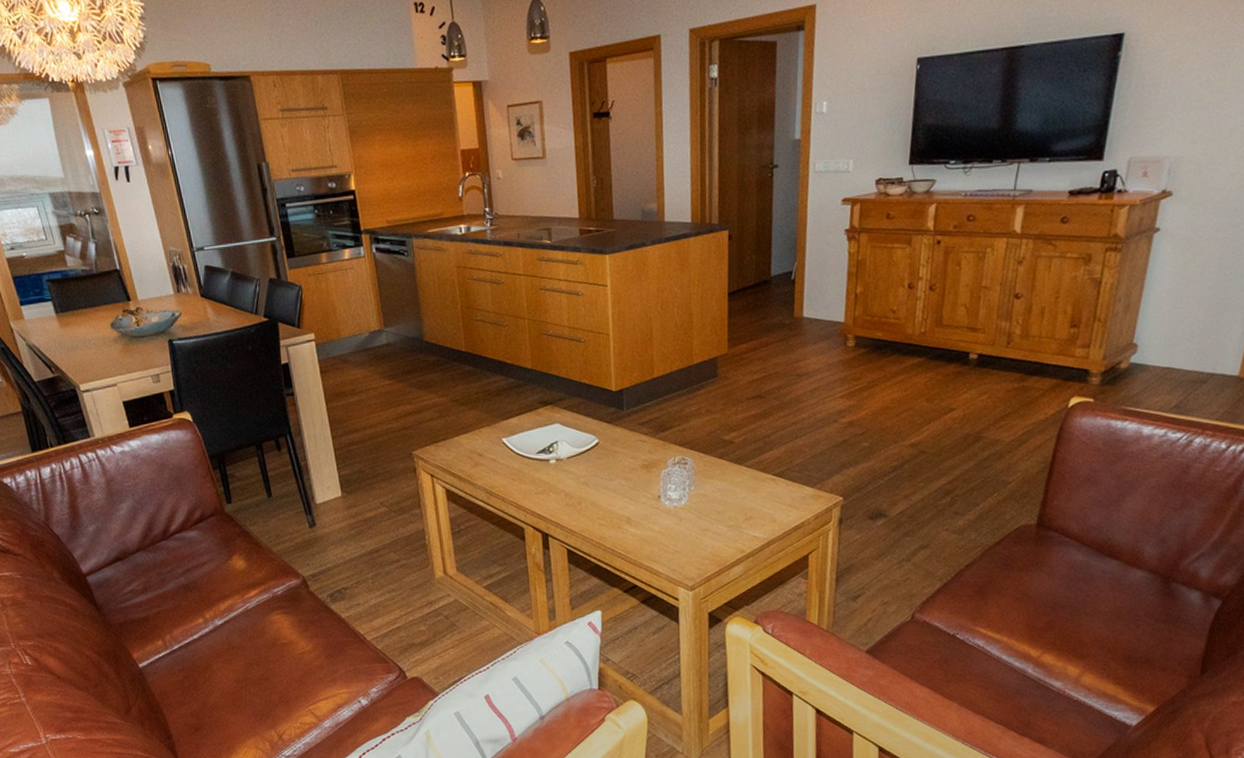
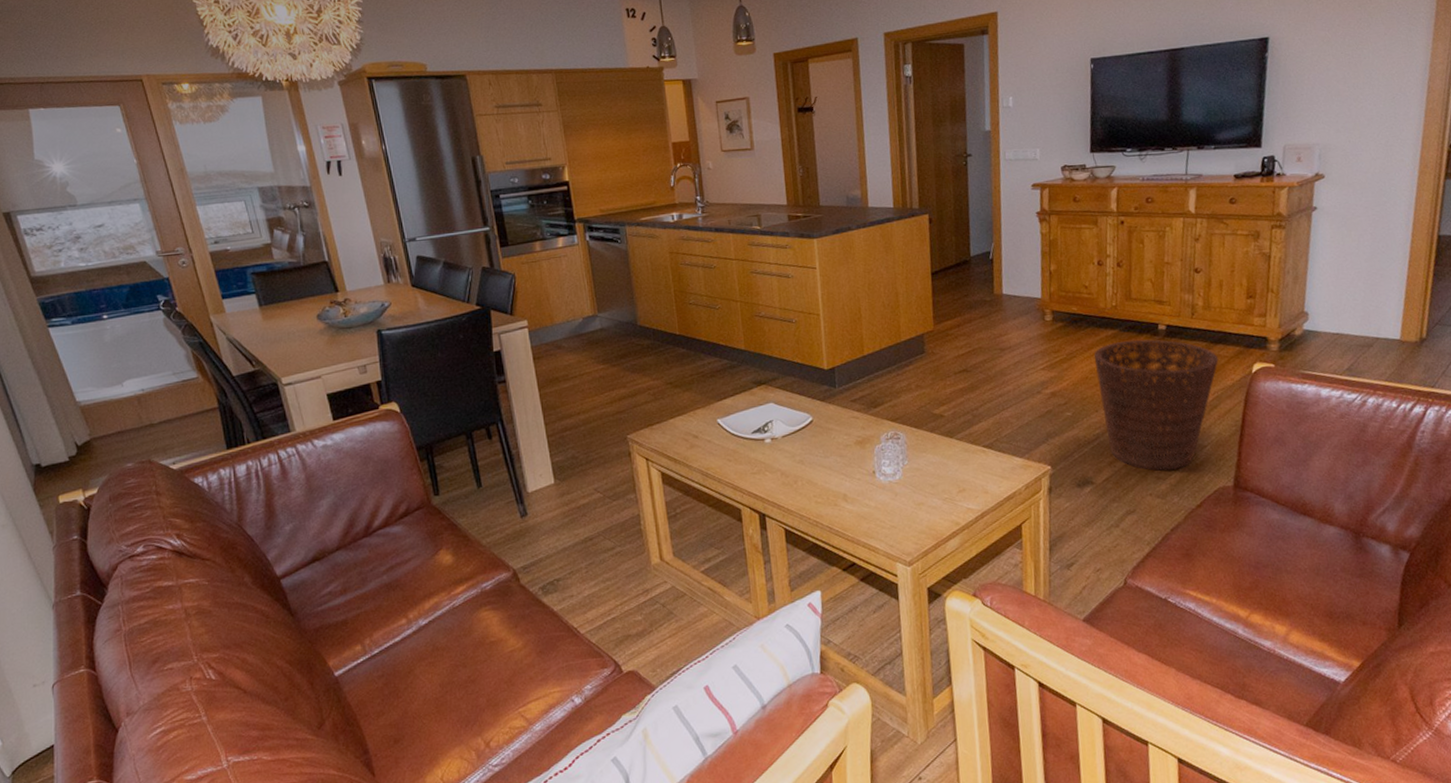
basket: none [896,369,1033,506] -> present [1093,339,1219,471]

